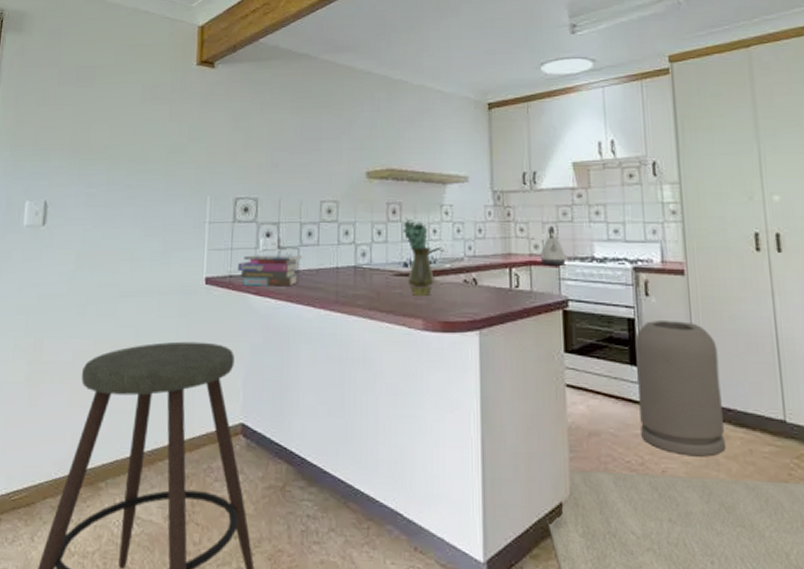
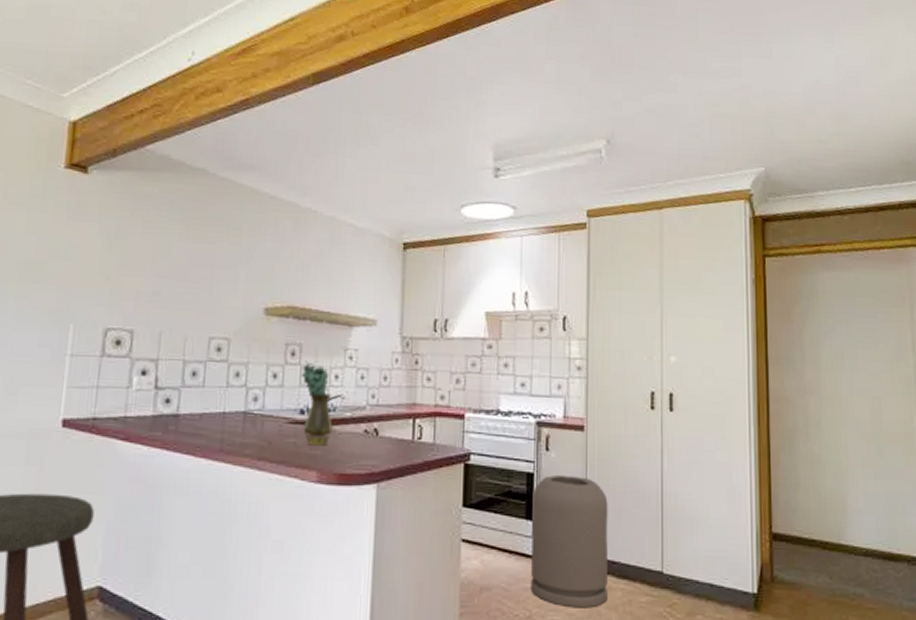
books: present [238,255,303,287] -> none [104,395,184,432]
kettle: present [540,225,567,267] -> none [445,376,473,419]

